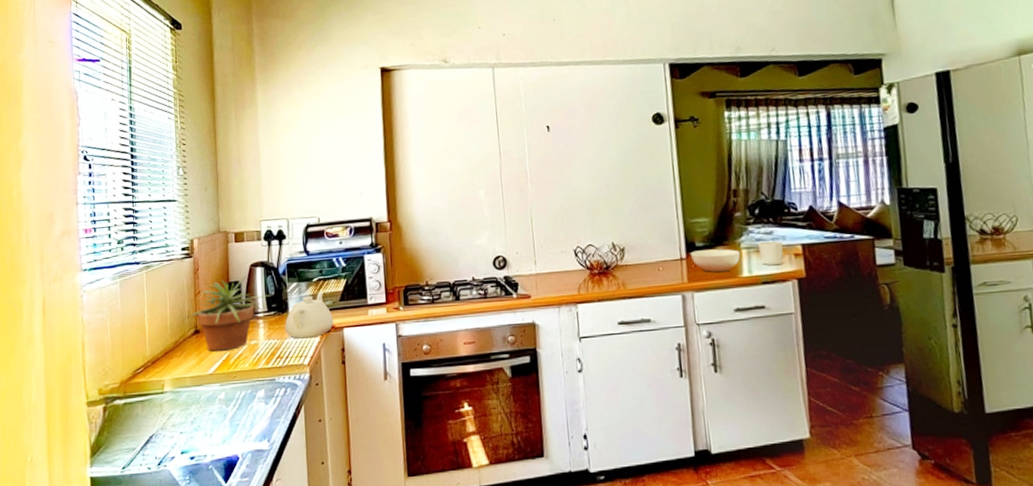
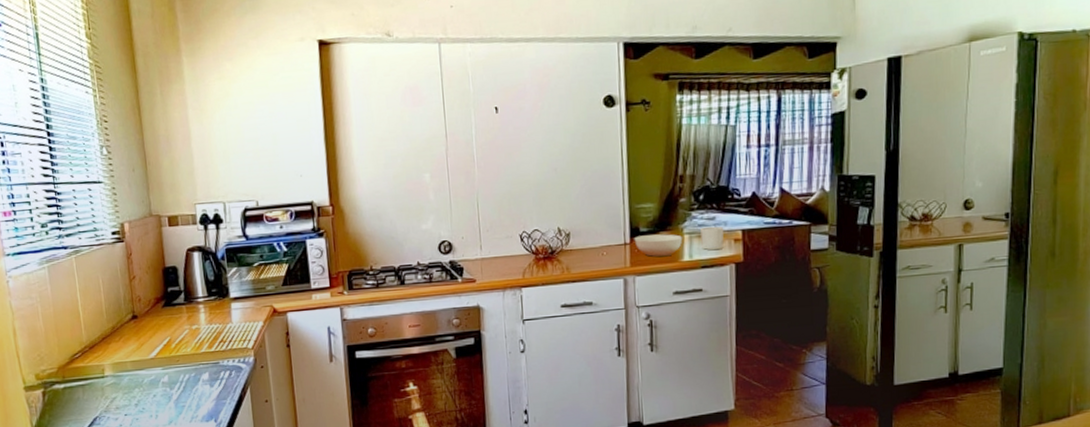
potted plant: present [181,276,271,351] -> none [117,261,211,336]
teapot: present [284,291,334,339] -> none [226,276,277,323]

